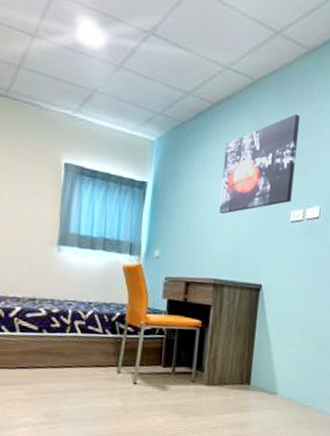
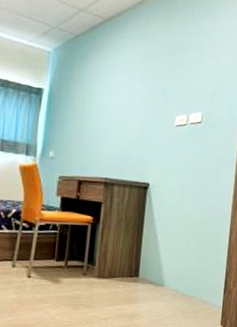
wall art: present [218,113,300,215] -> none [109,29,183,119]

